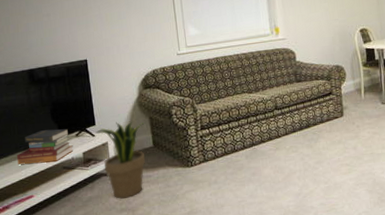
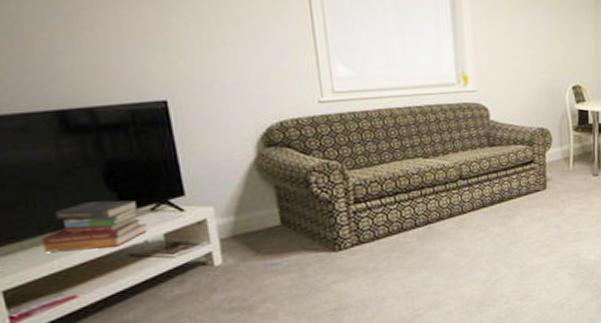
potted plant: present [94,121,146,199] -> none [183,190,269,295]

